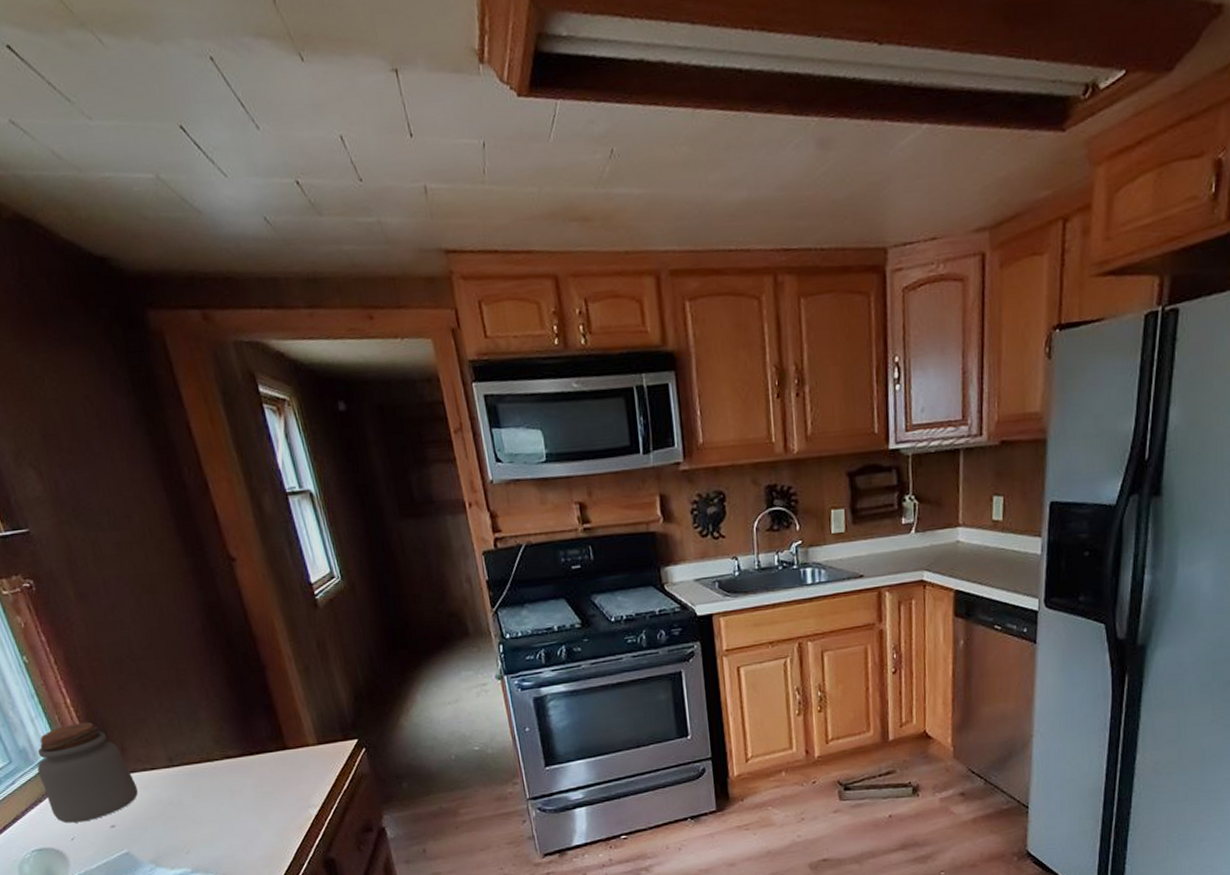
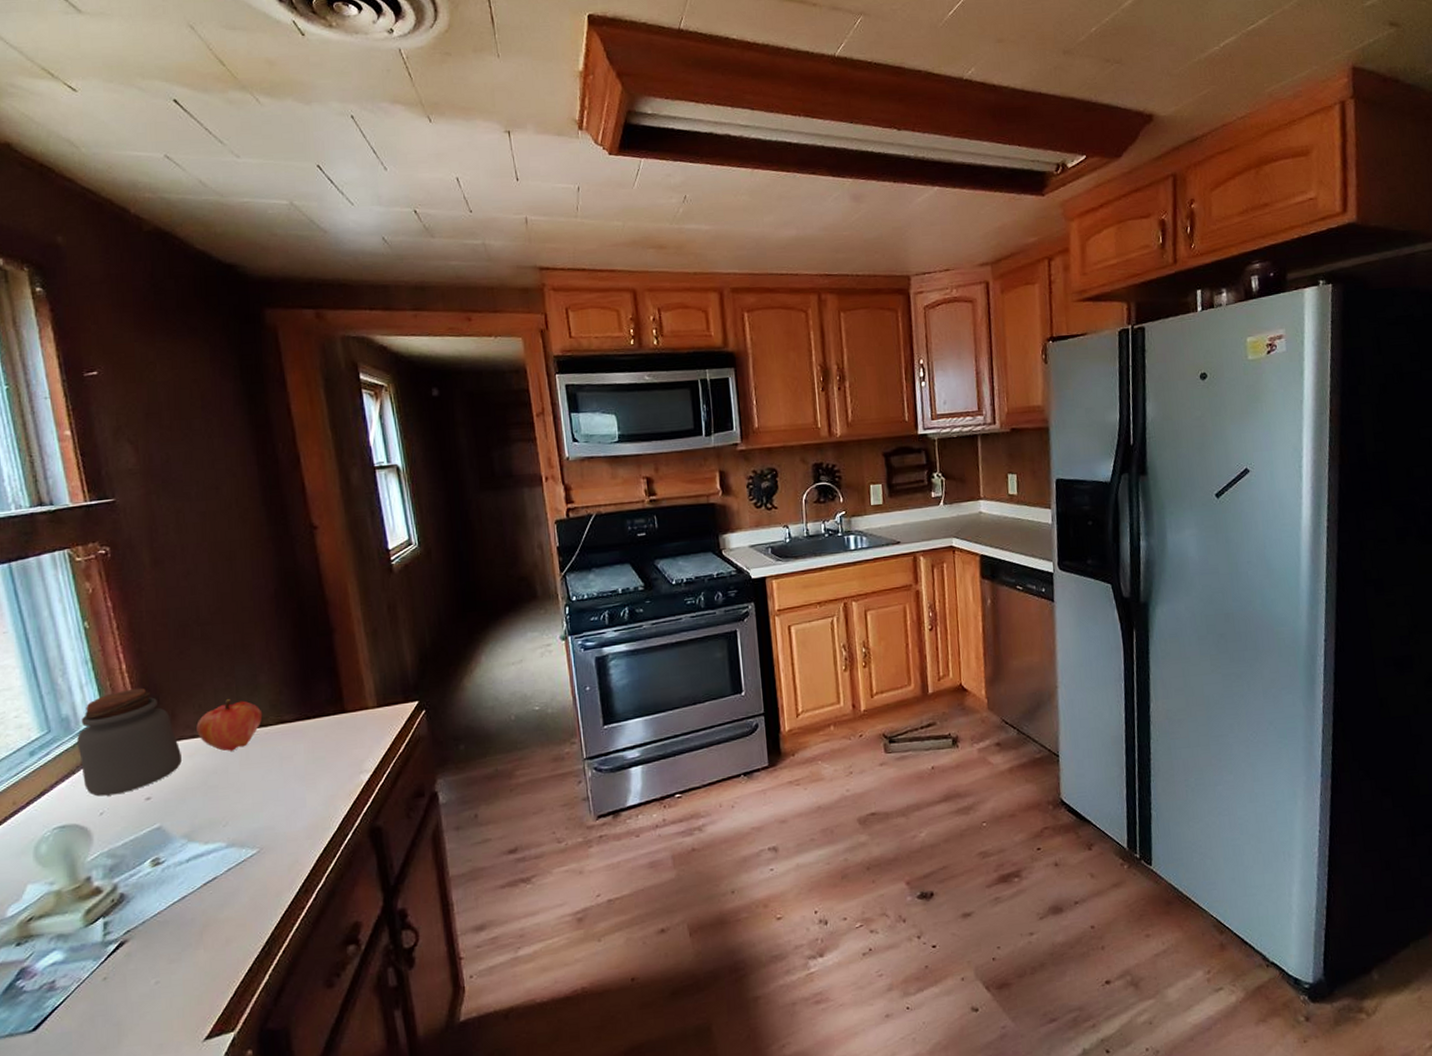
fruit: none [146,734,208,784] -> present [196,699,263,751]

